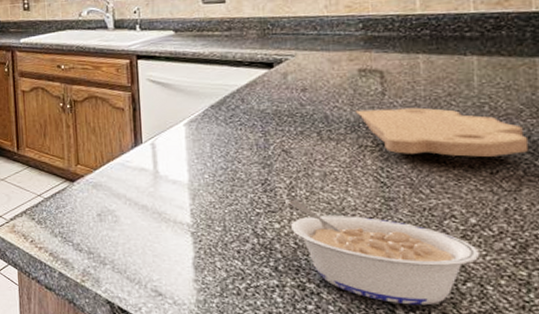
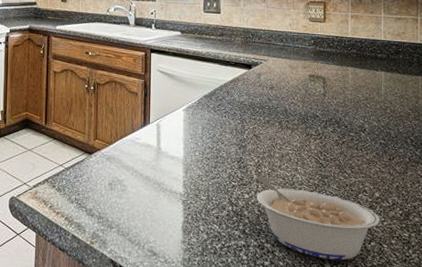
cutting board: present [356,107,529,157] -> none [306,106,413,147]

